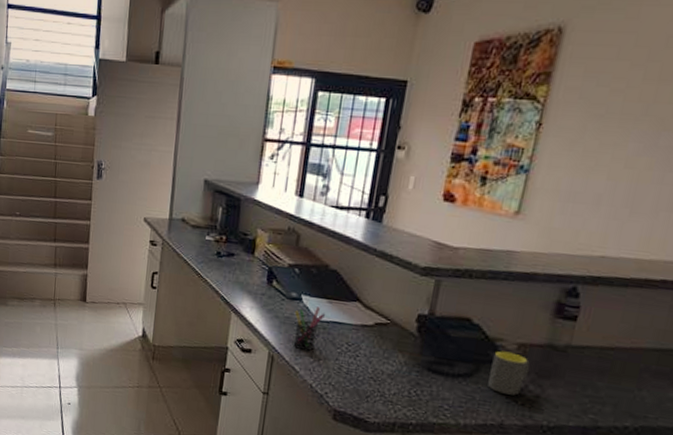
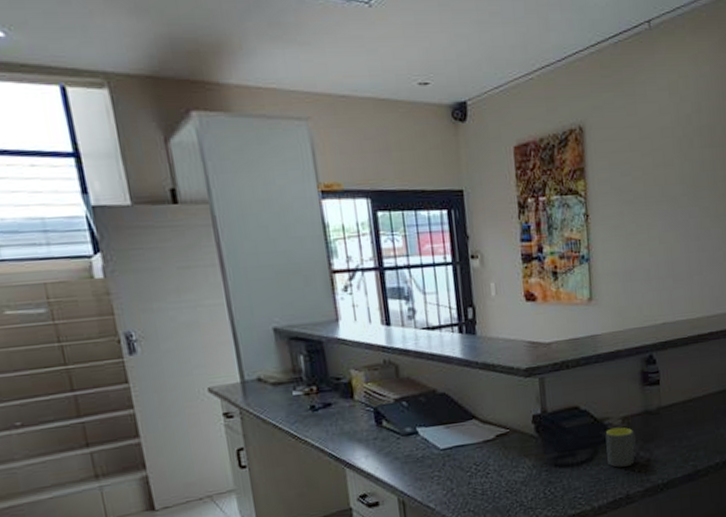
pen holder: present [293,306,326,351] -> none [414,435,447,486]

